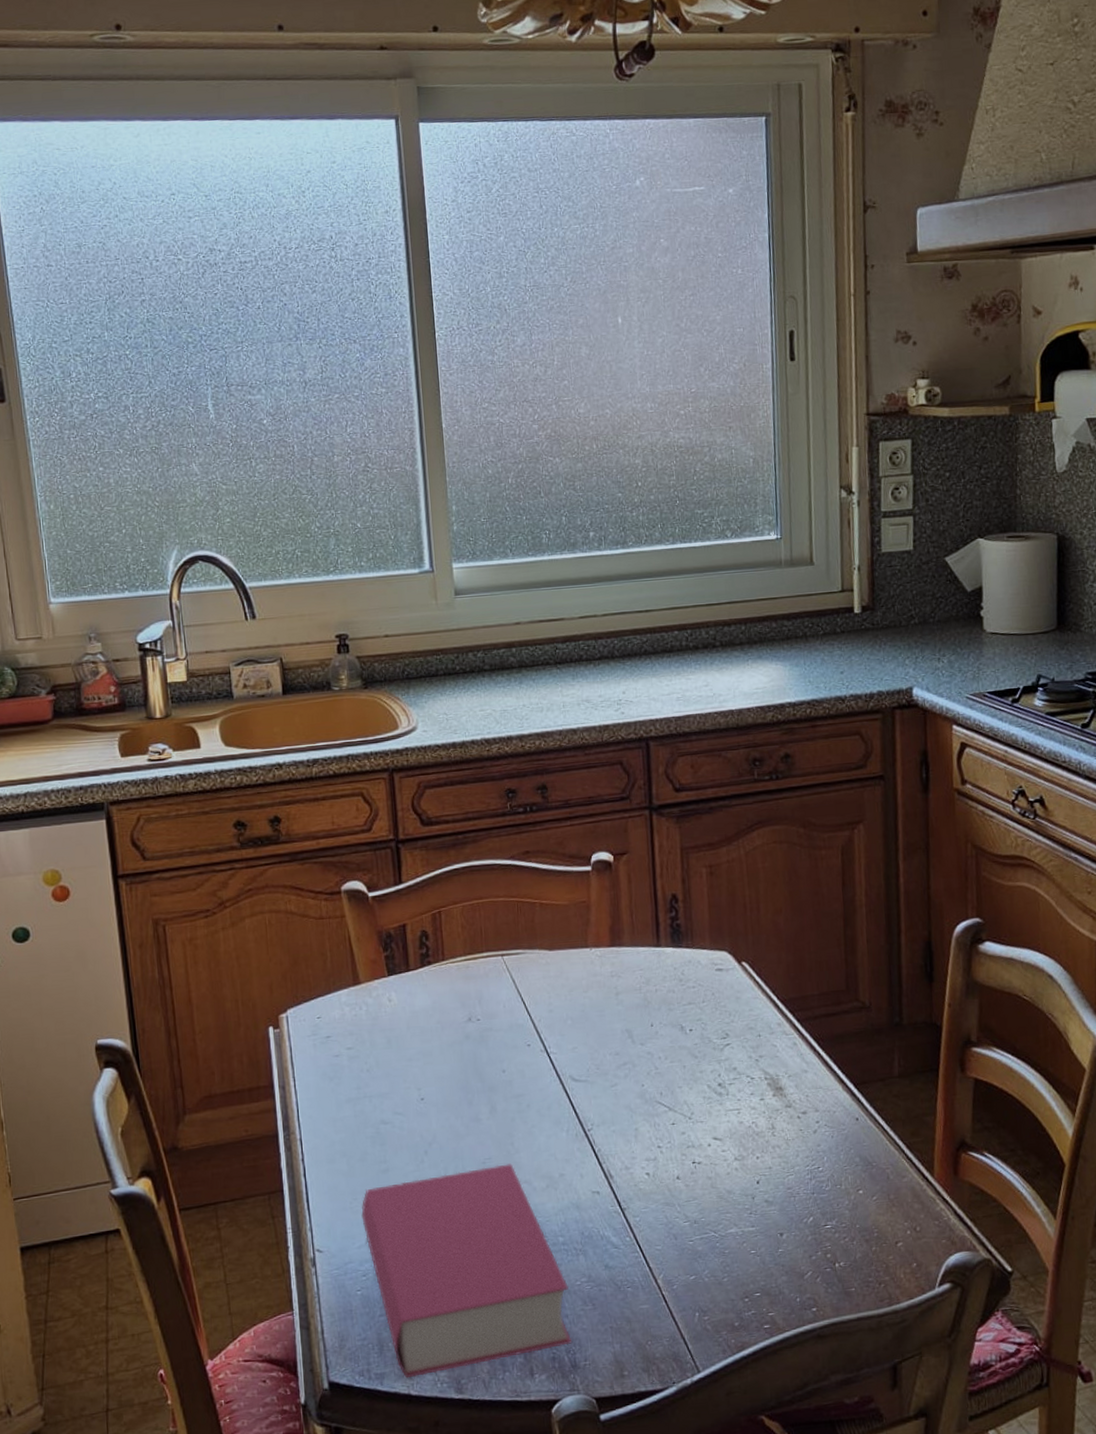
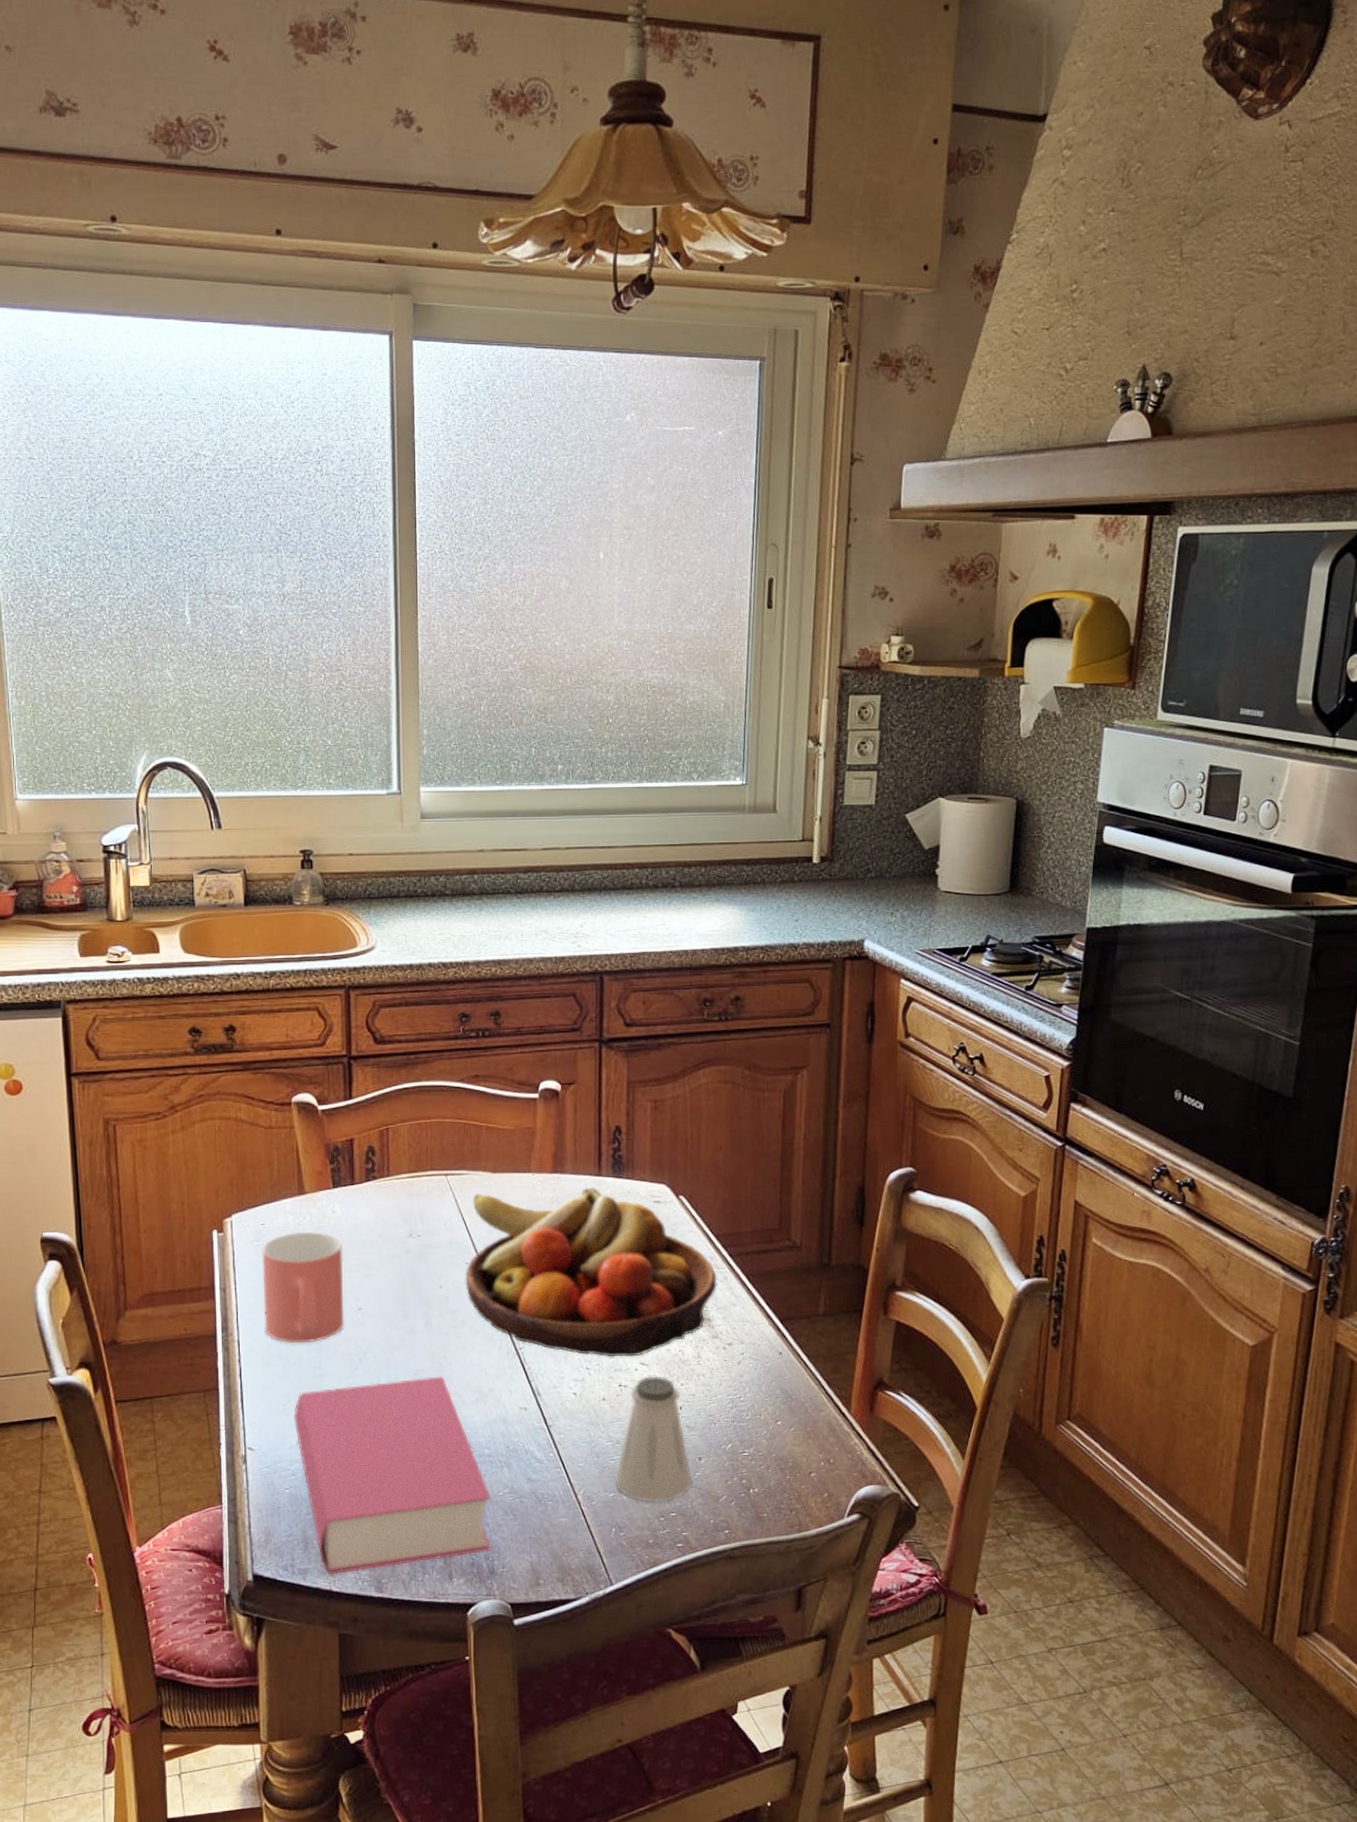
mug: none [319,1022,407,1139] -> present [262,1231,343,1344]
fruit bowl: none [527,959,787,1134] -> present [465,1187,717,1357]
saltshaker: none [694,1150,775,1283] -> present [614,1376,692,1502]

